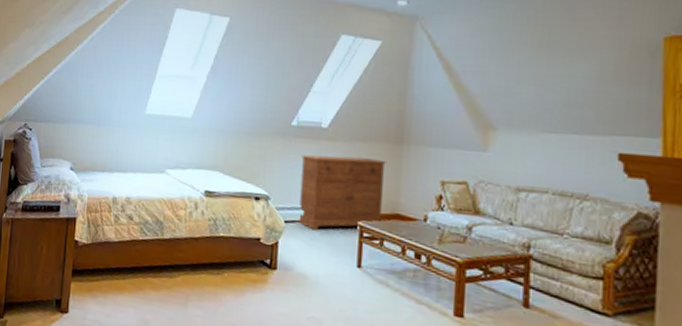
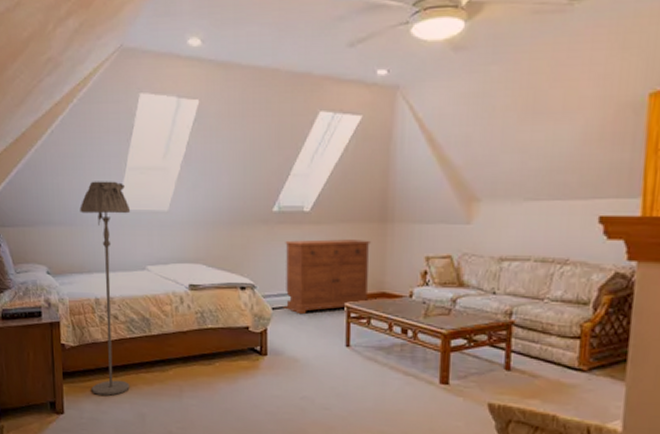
floor lamp: none [98,85,157,299] -> present [79,181,131,396]

